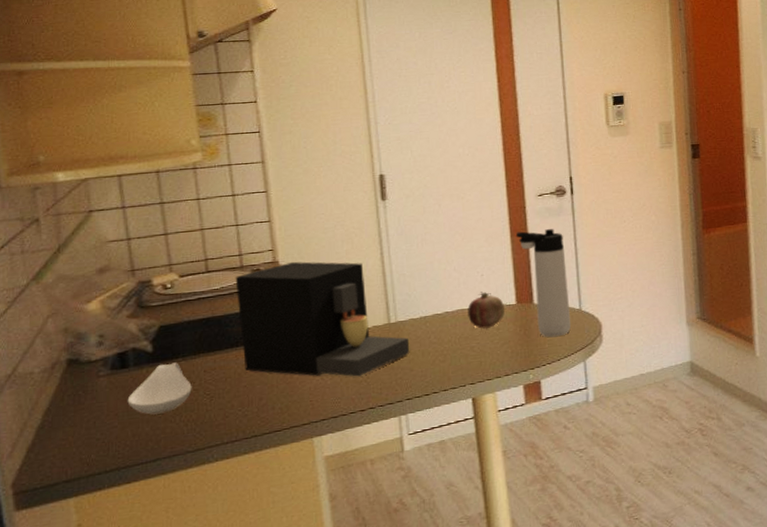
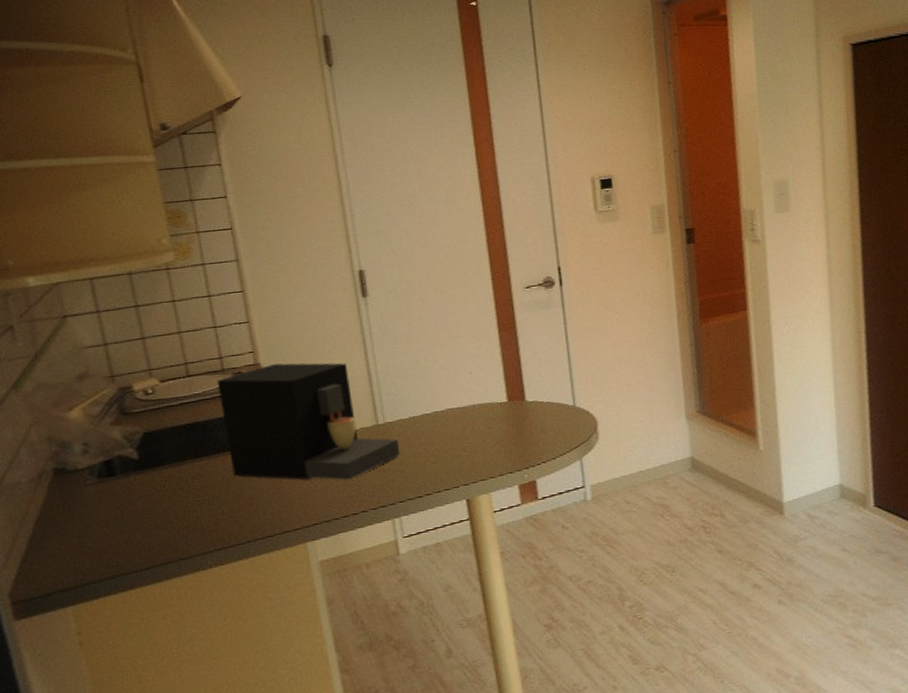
spoon rest: present [127,362,192,415] -> none [117,469,181,523]
fruit: present [467,291,506,330] -> none [457,390,497,429]
thermos bottle: present [515,229,571,338] -> none [503,322,565,436]

